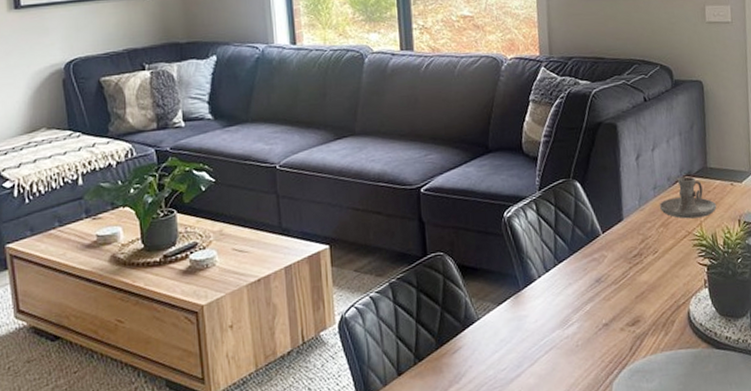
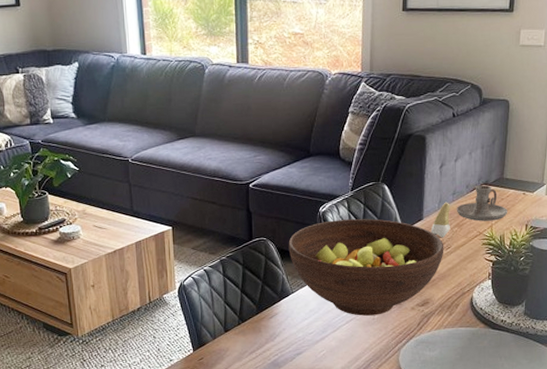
fruit bowl: none [470,222,651,343] -> present [288,219,444,316]
tooth: none [633,198,655,241] -> present [430,202,450,238]

